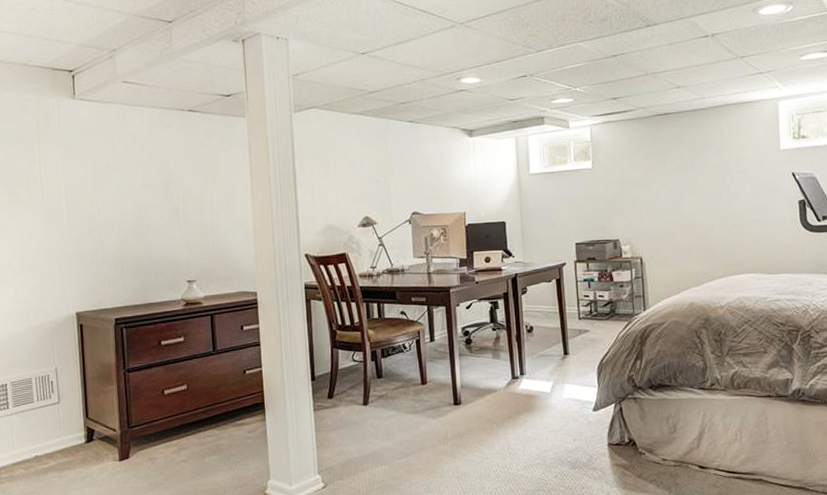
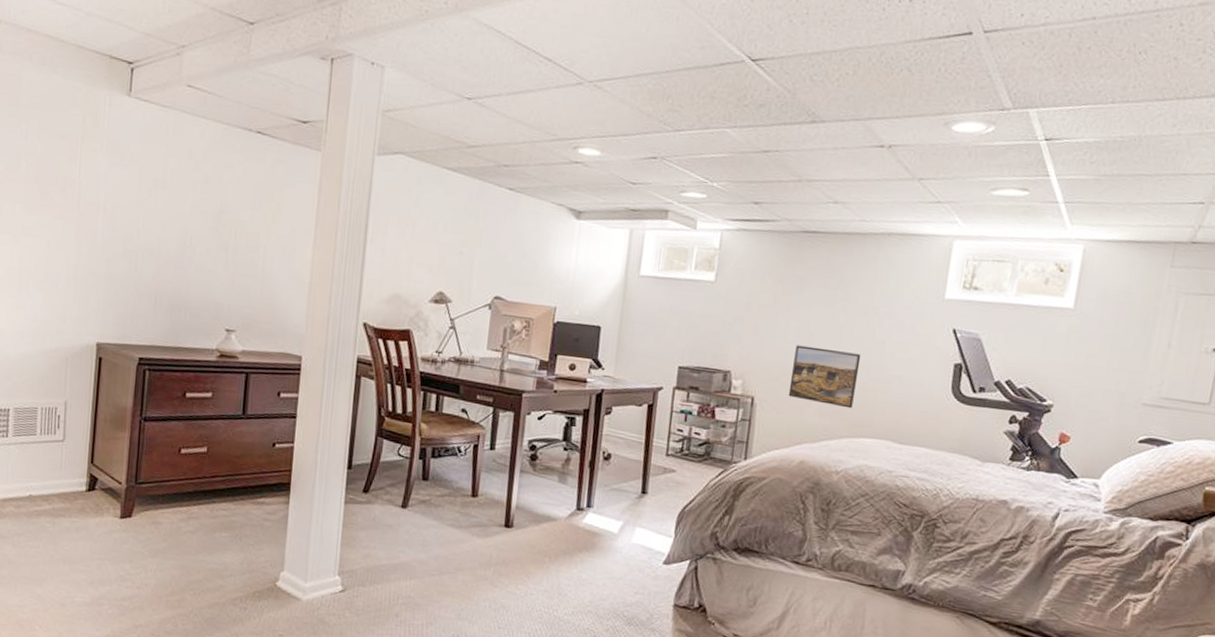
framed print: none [668,206,724,253] -> present [788,345,861,409]

